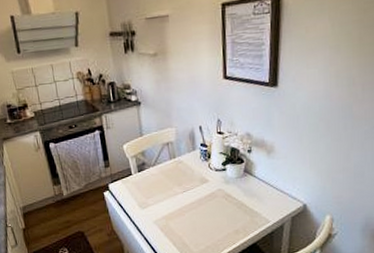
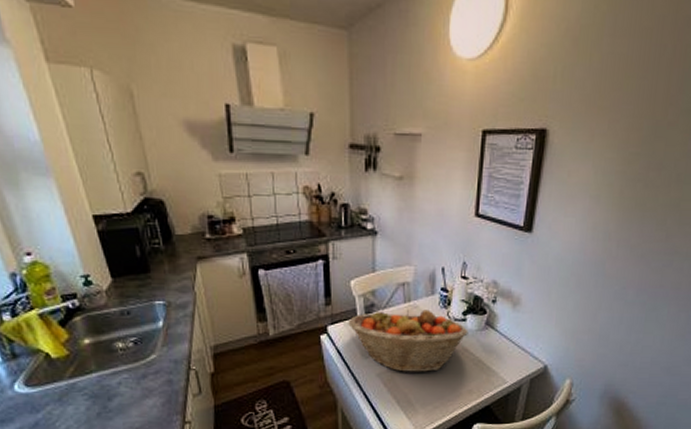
fruit basket: none [125,163,229,219] -> present [348,309,468,372]

